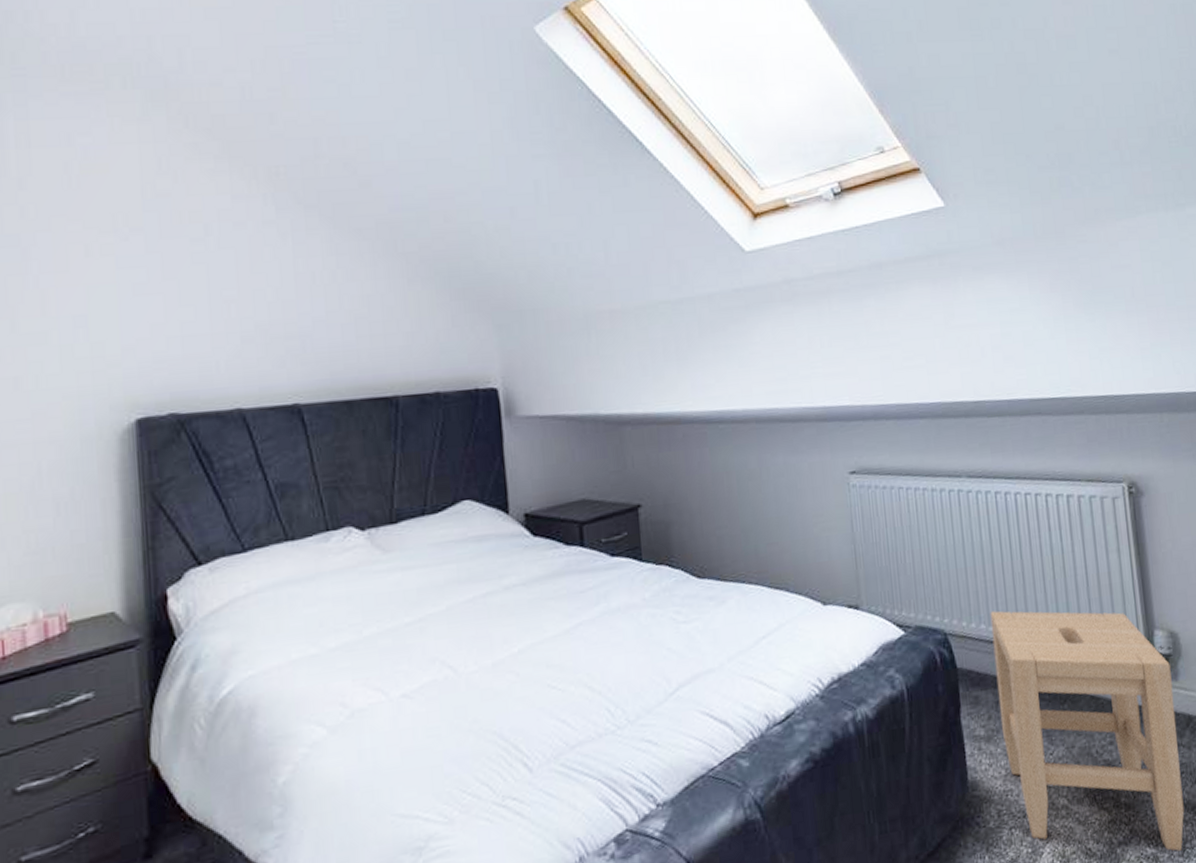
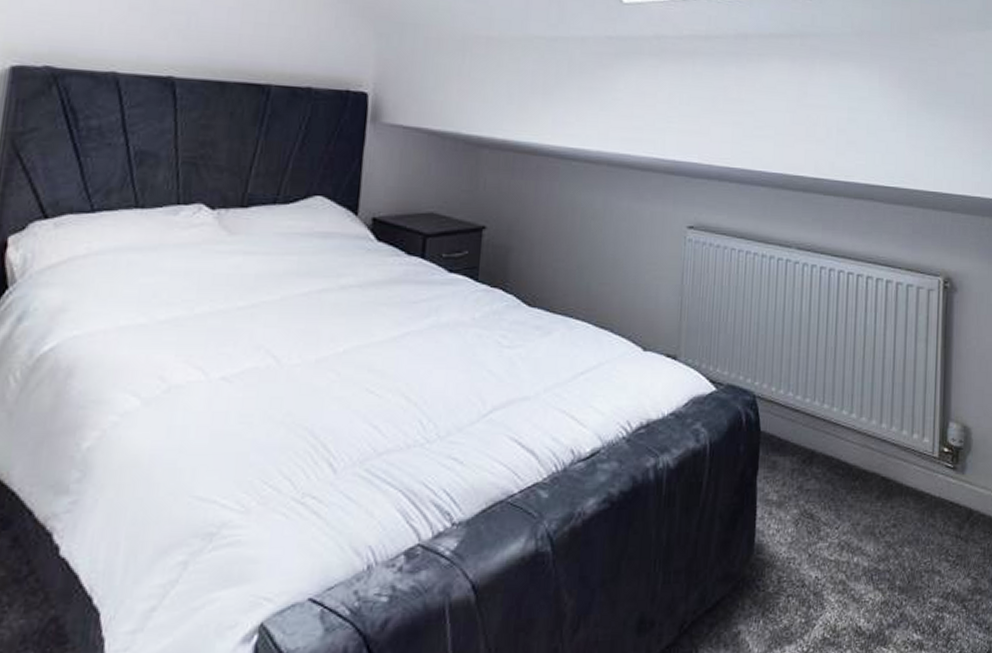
stool: present [990,611,1184,851] -> none [793,381,959,641]

